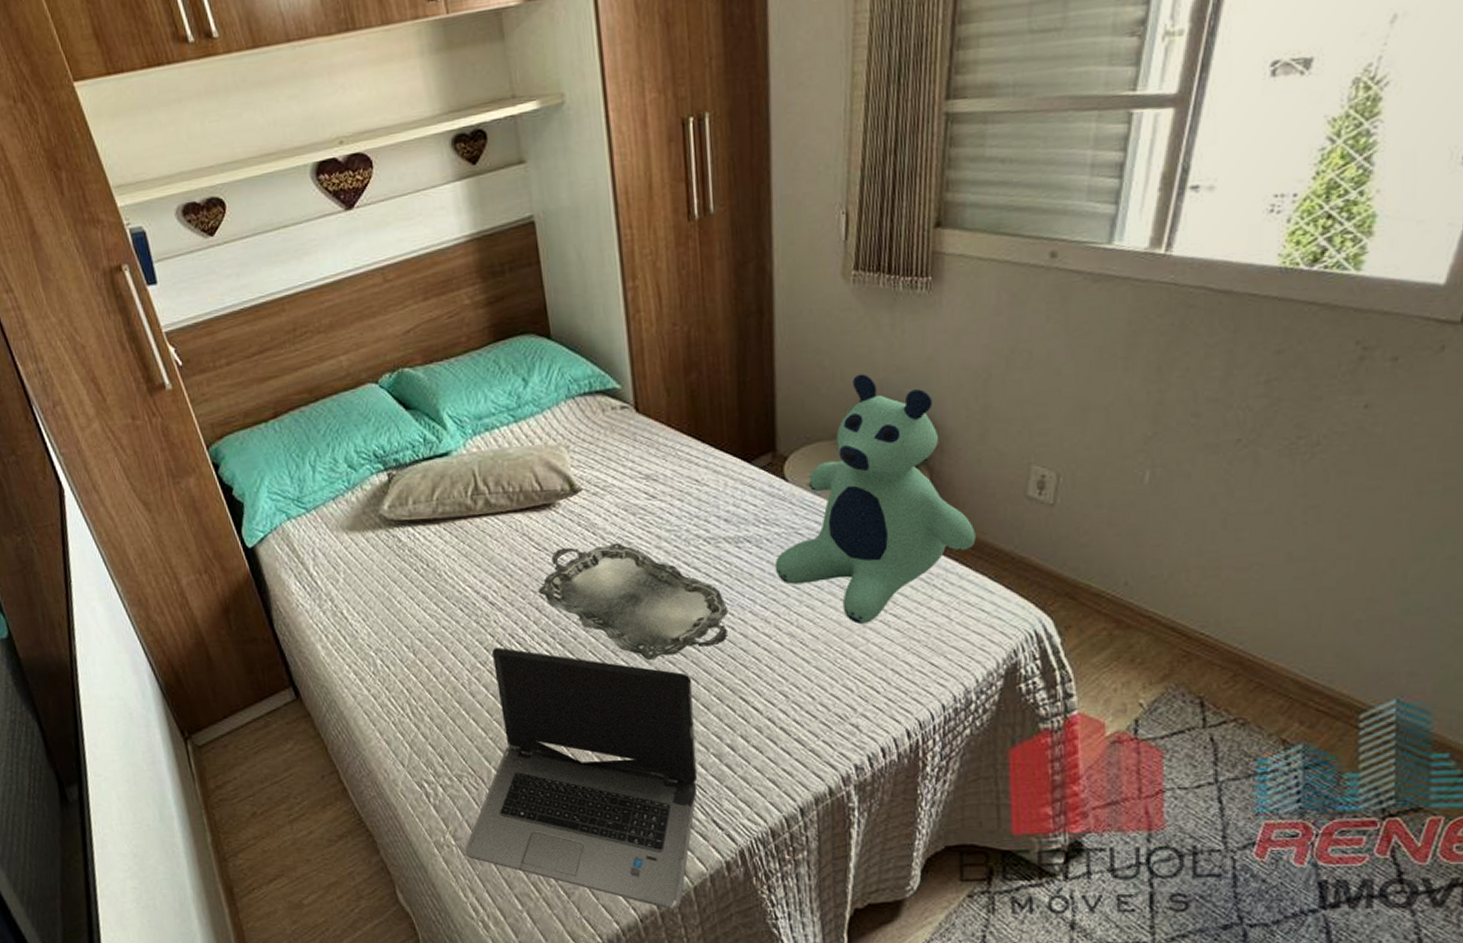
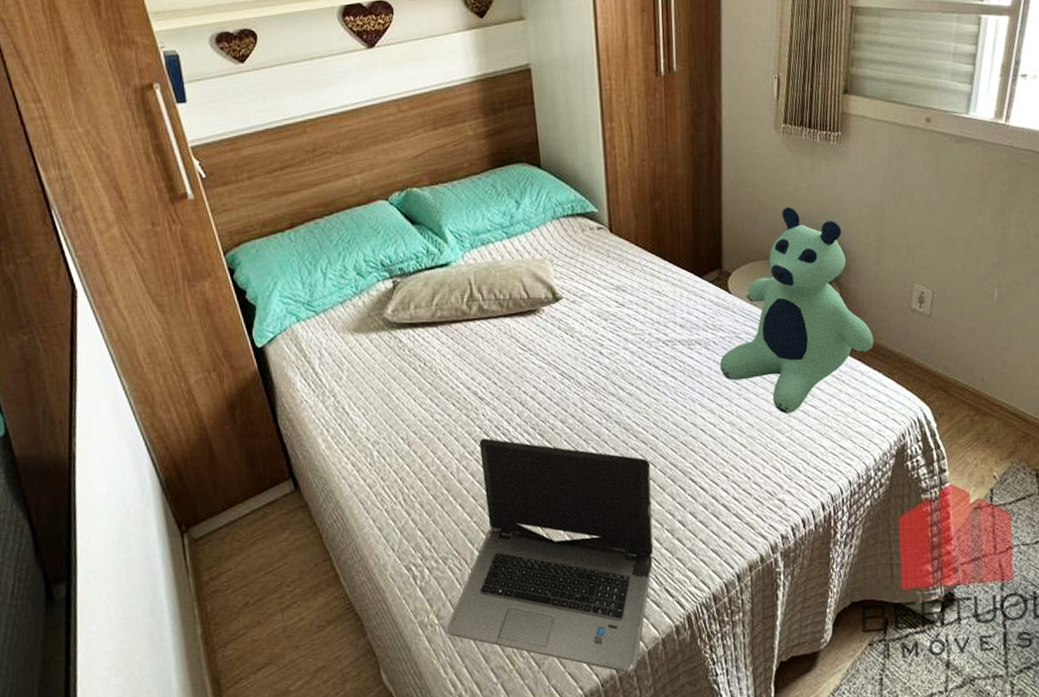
serving tray: present [538,542,727,660] -> none [522,344,681,447]

